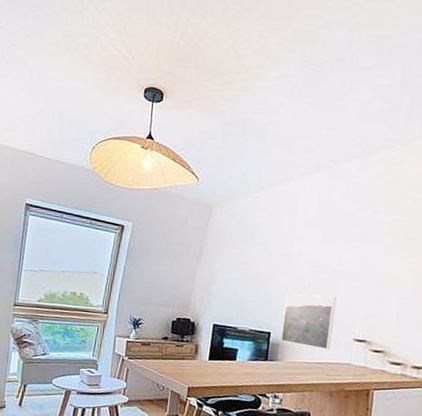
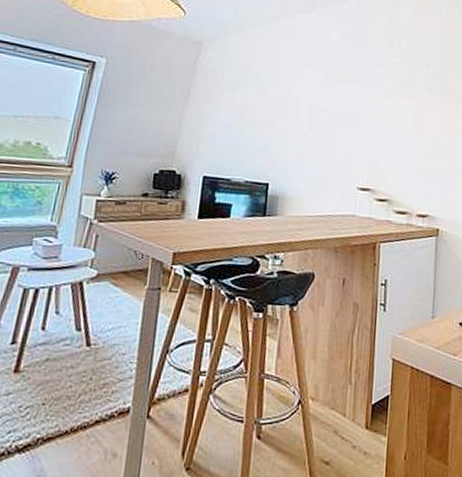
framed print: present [281,294,337,350] -> none [280,140,338,201]

